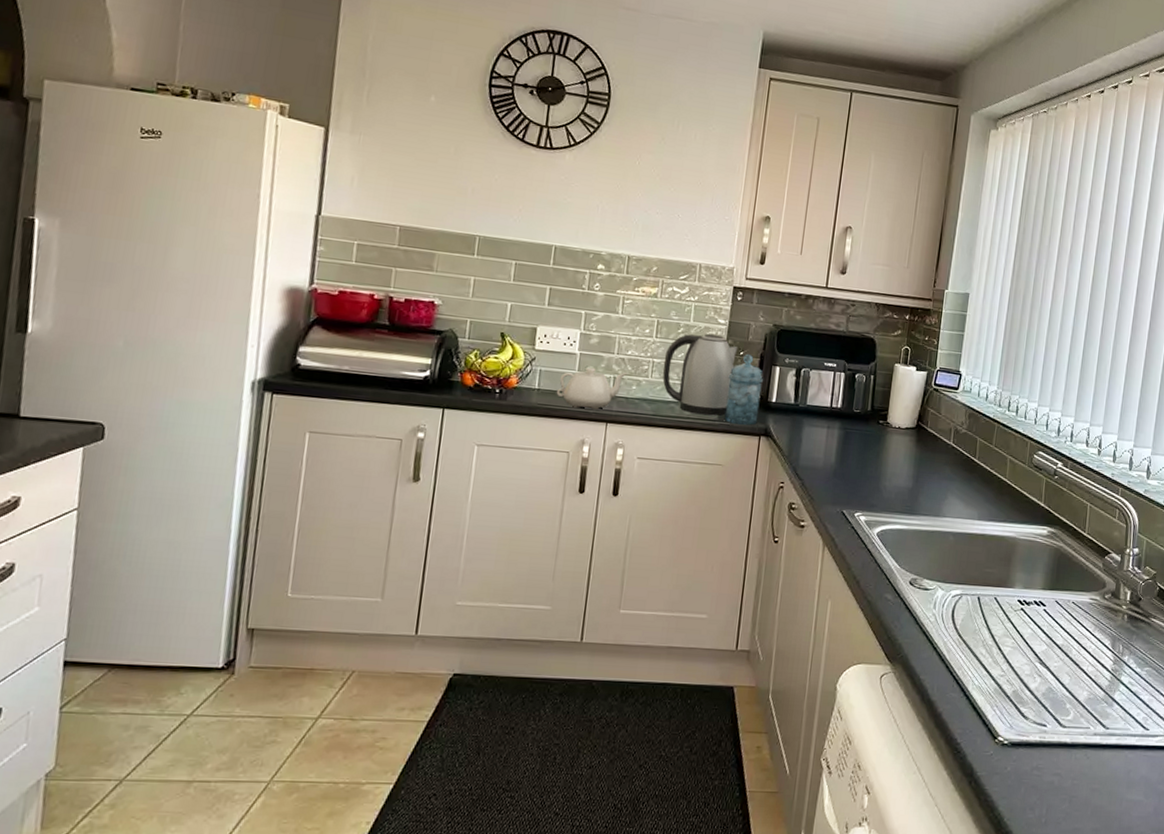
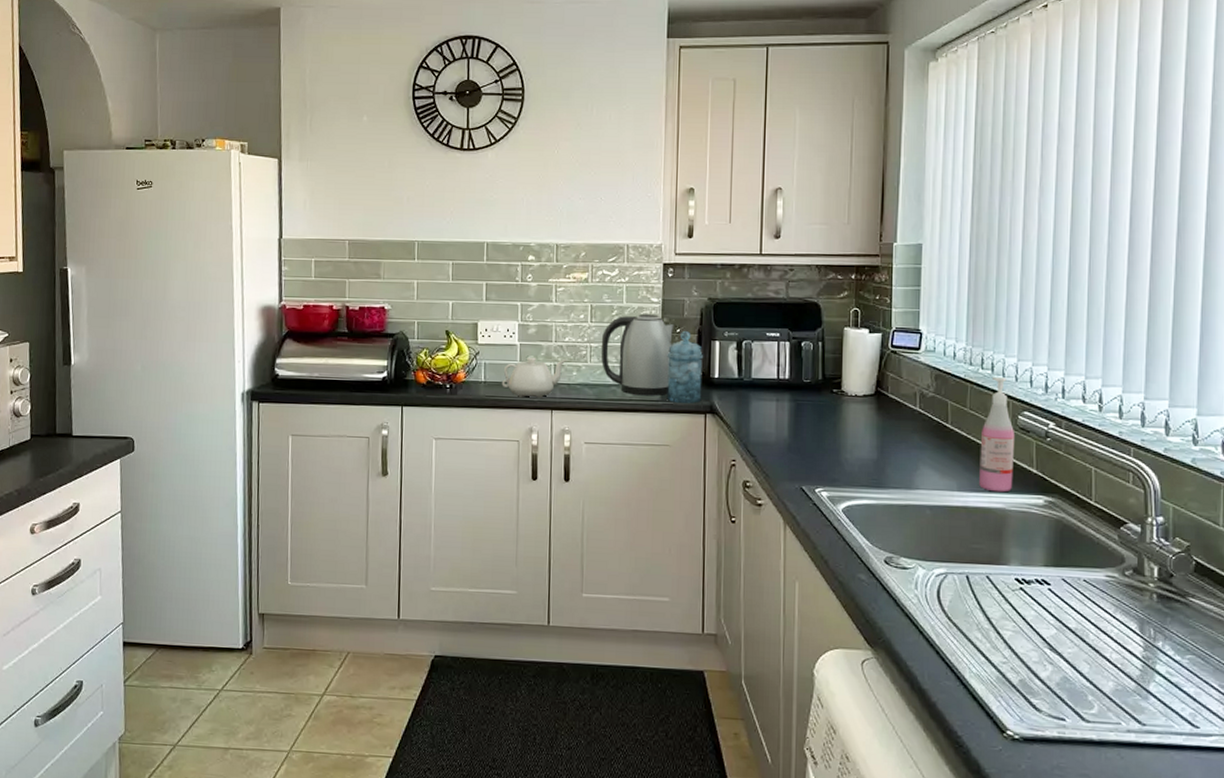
soap dispenser: none [996,419,1030,523] -> present [979,377,1016,493]

